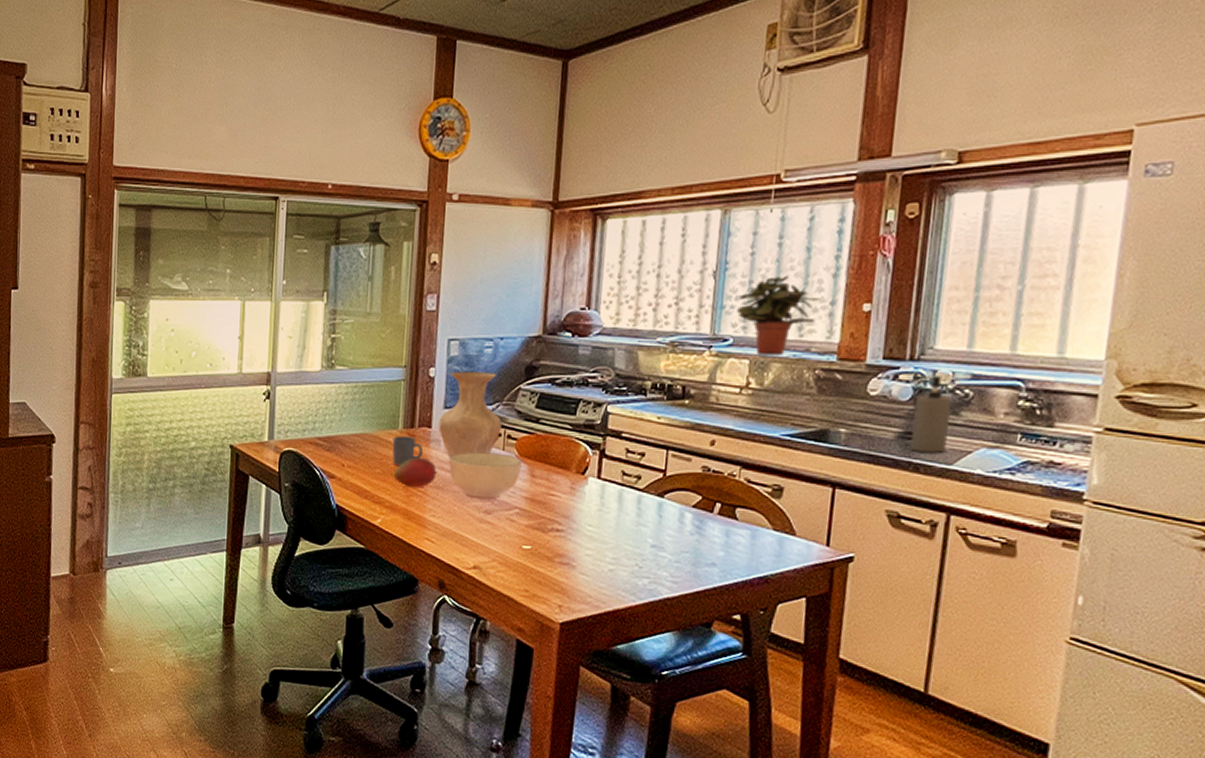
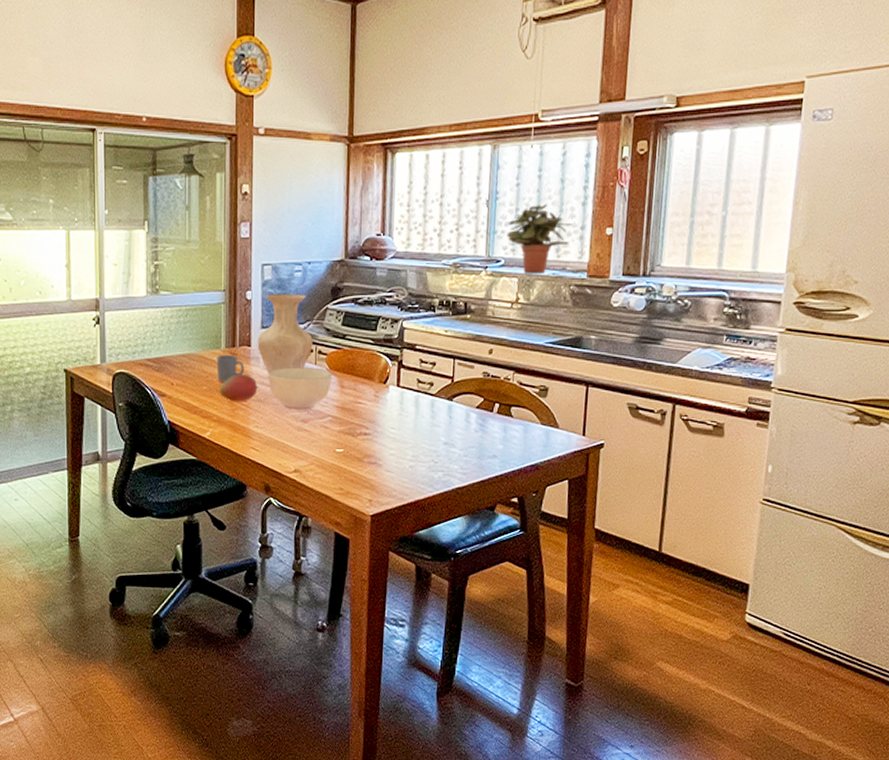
soap dispenser: present [909,376,953,453] -> none [644,289,676,353]

